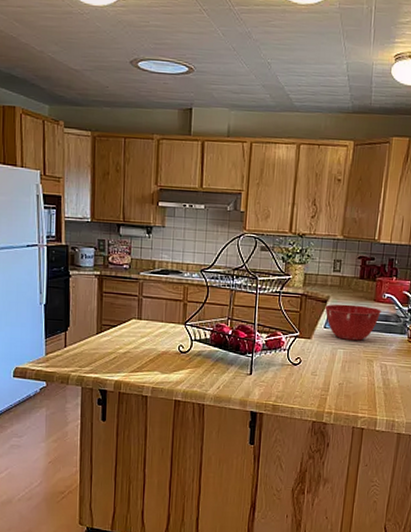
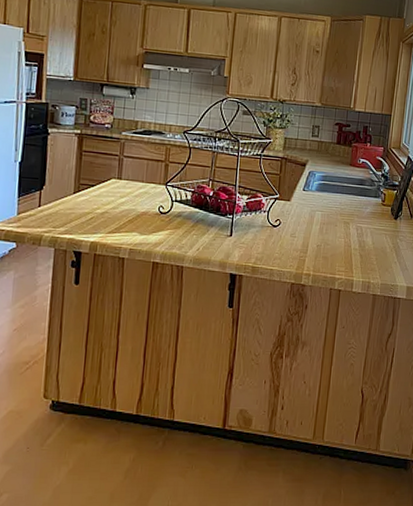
mixing bowl: present [325,304,381,341] -> none [304,167,357,203]

